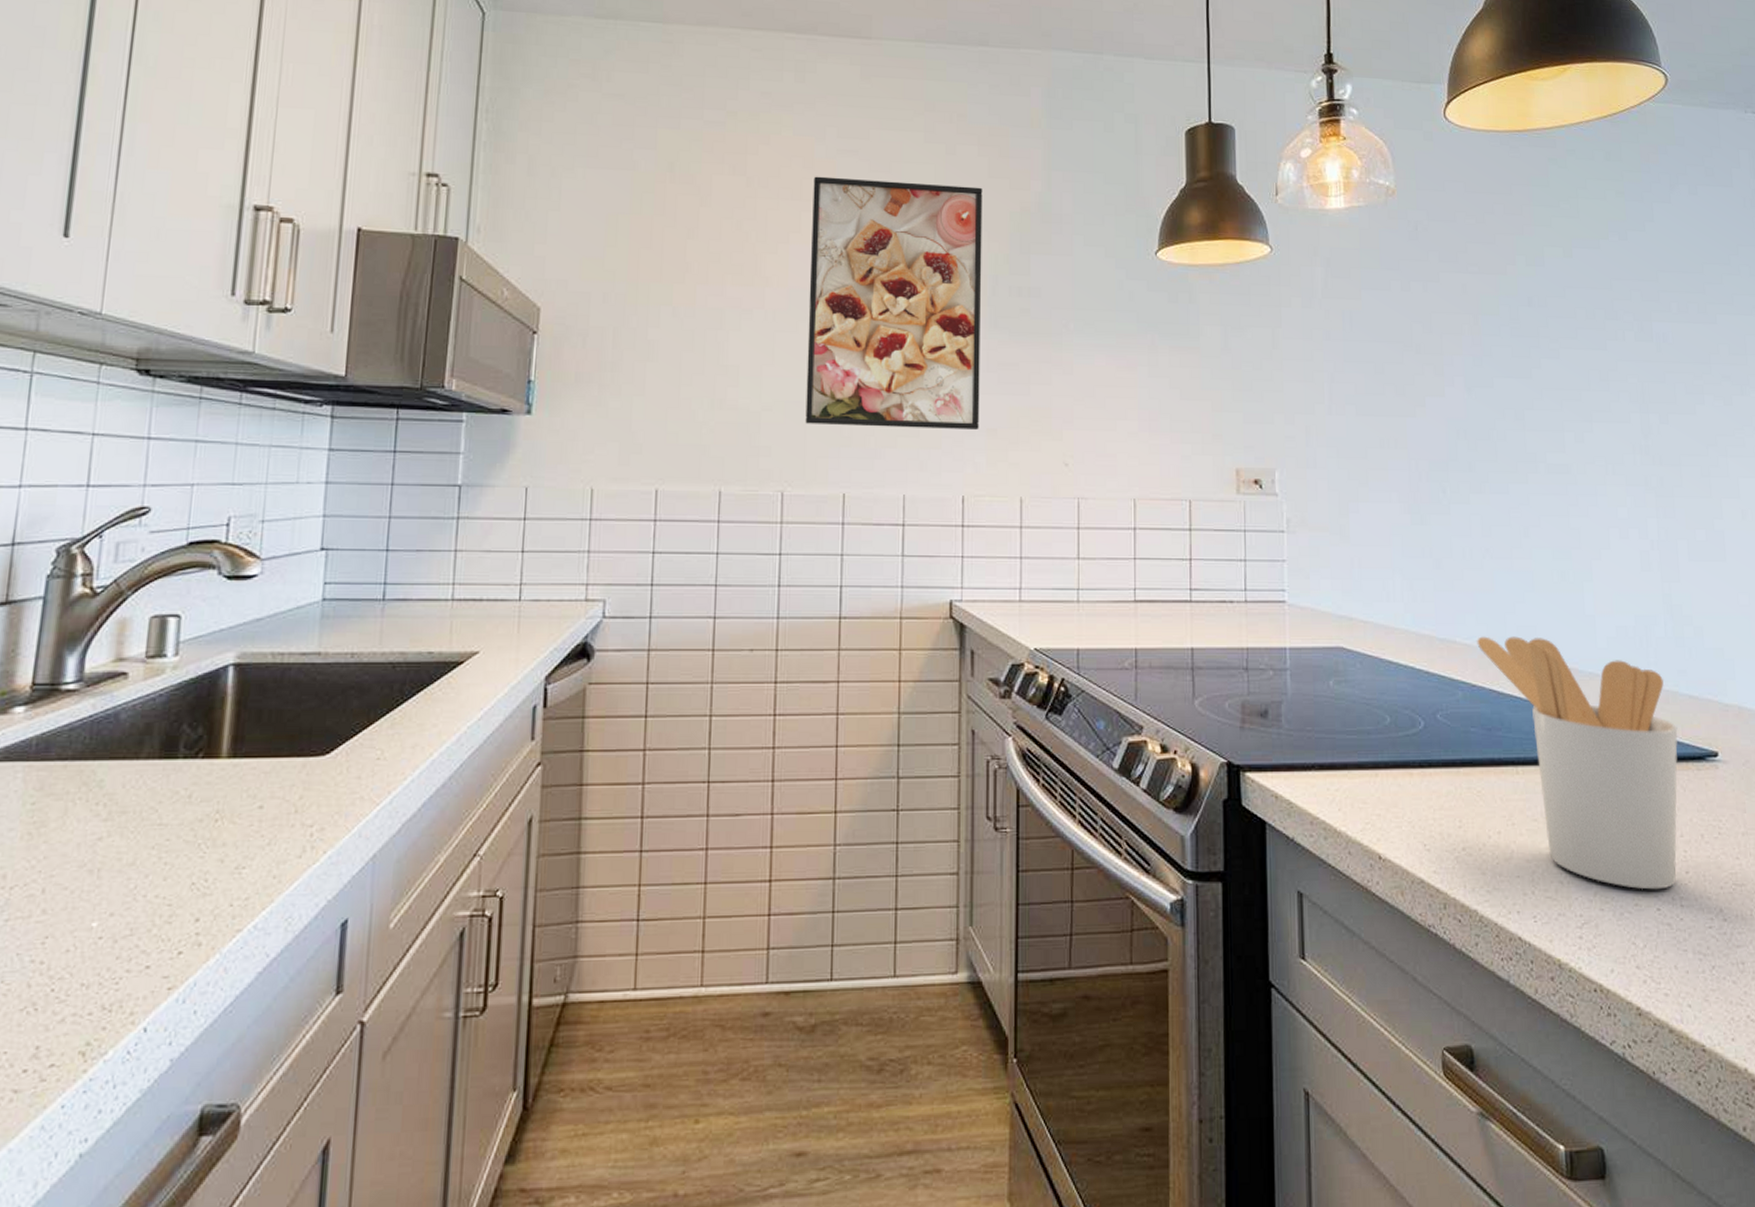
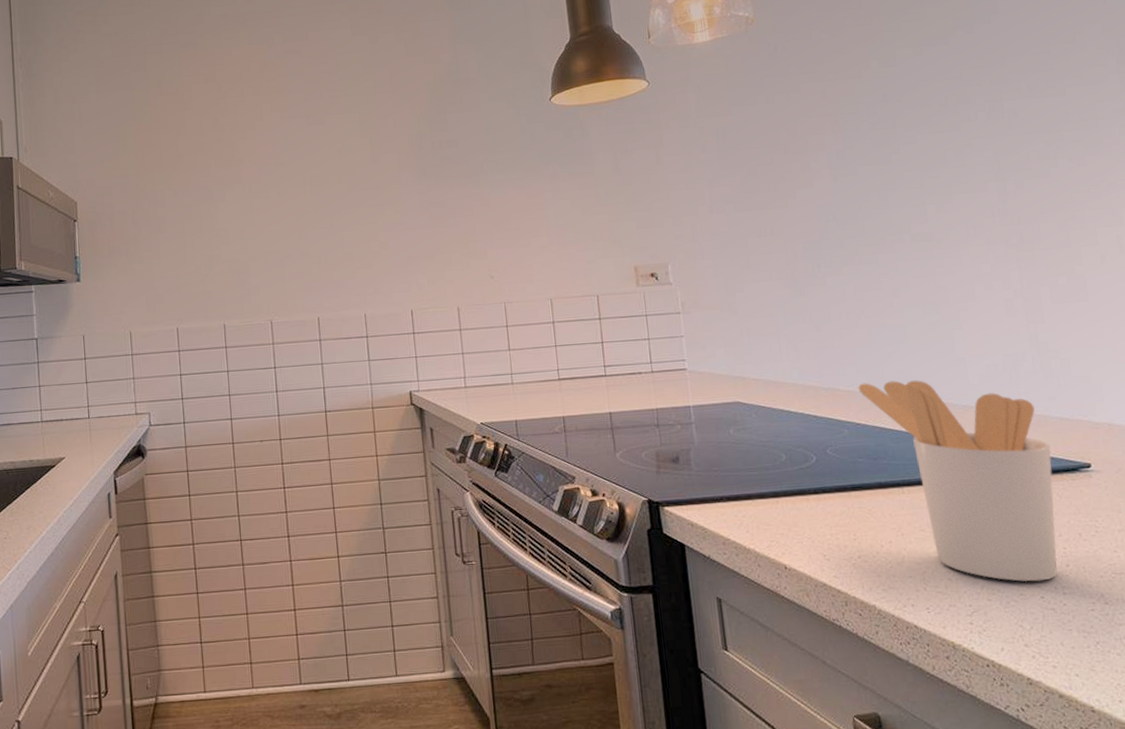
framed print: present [805,176,983,429] -> none [268,65,419,267]

